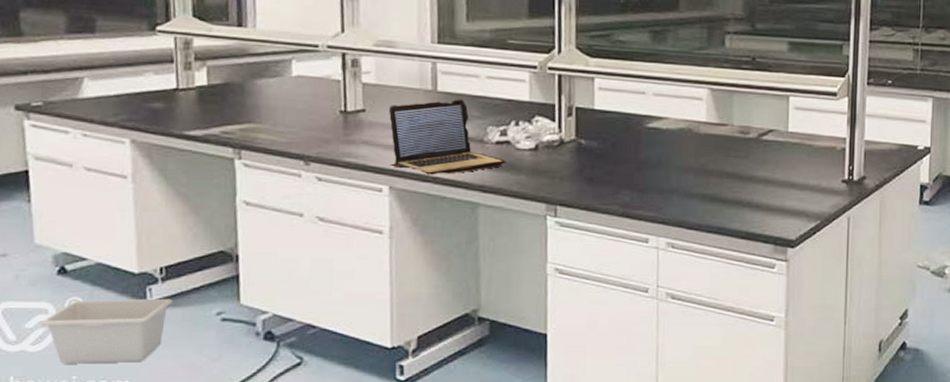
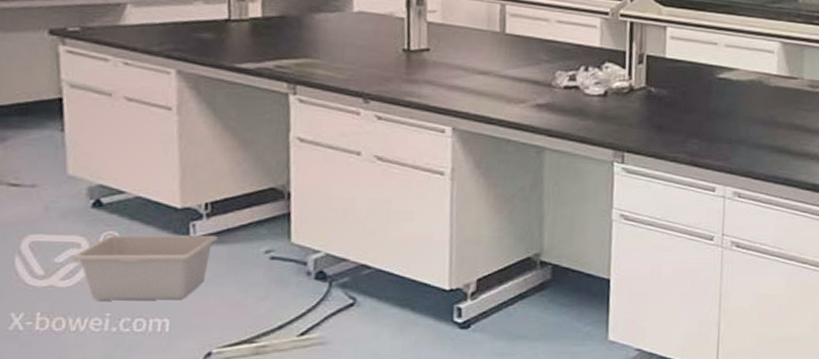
laptop: present [388,98,507,175] -> none [453,41,575,118]

